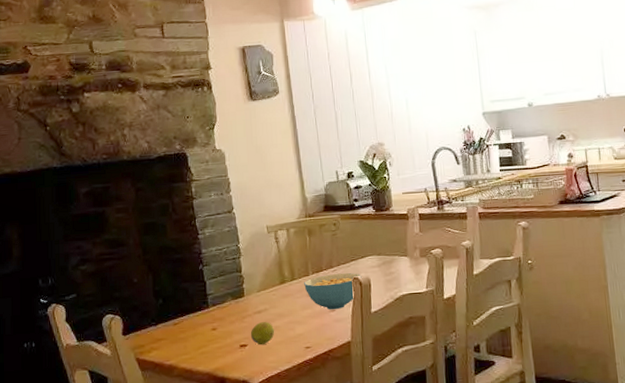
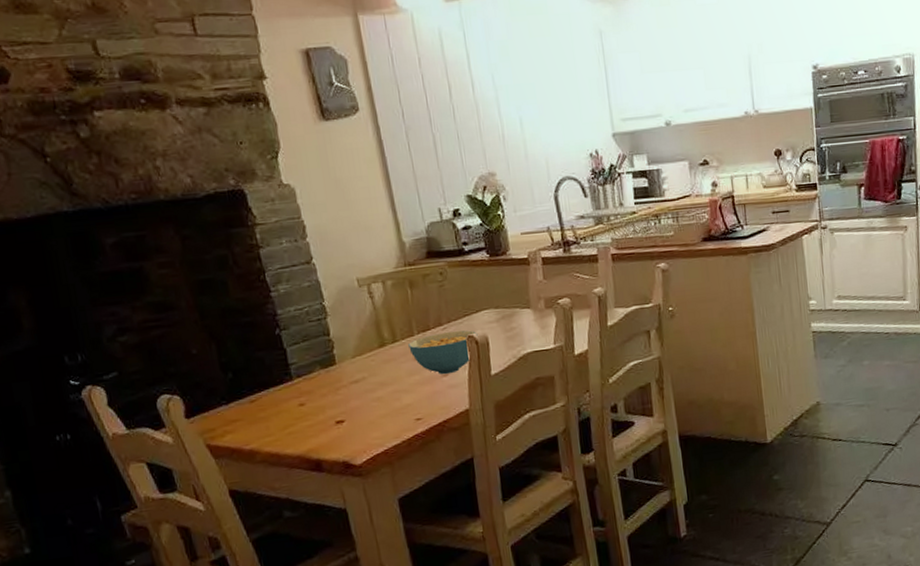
fruit: present [250,322,275,345] -> none [347,392,378,420]

